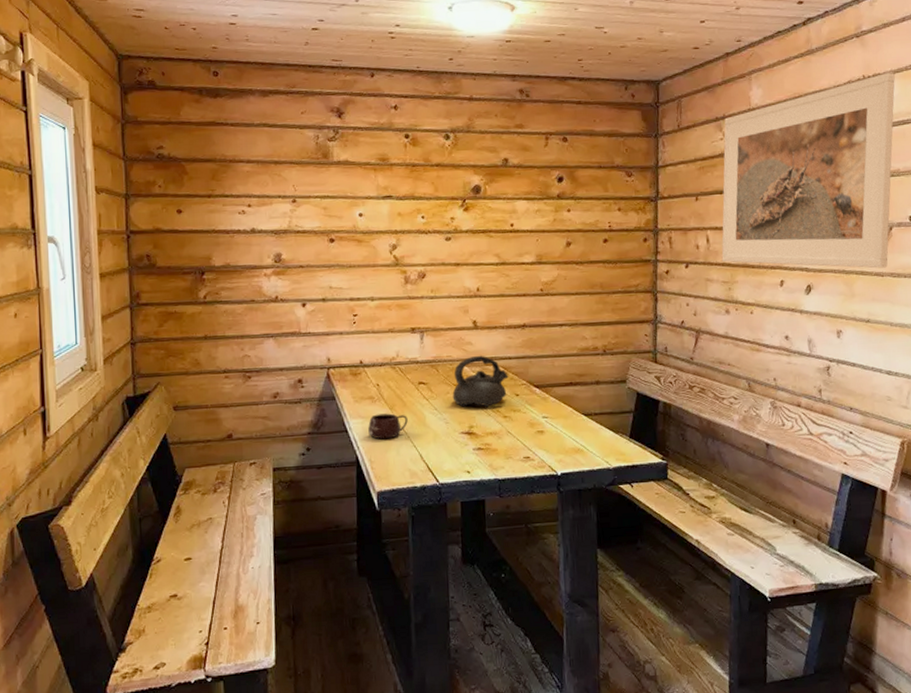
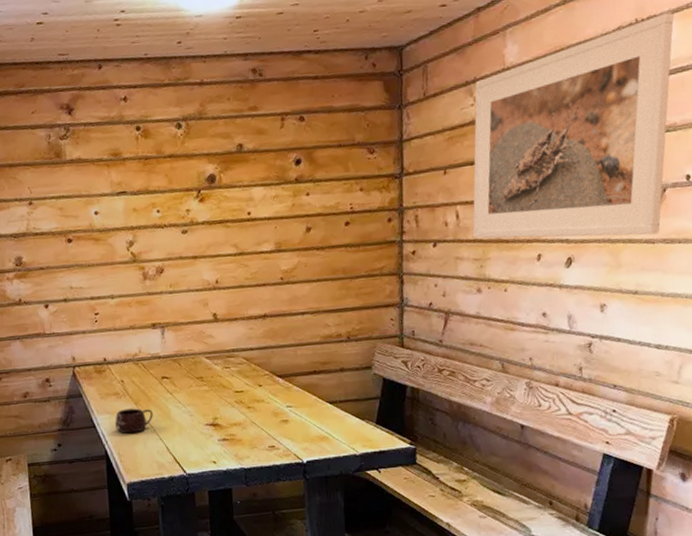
teapot: present [452,355,509,408] -> none [195,347,251,400]

